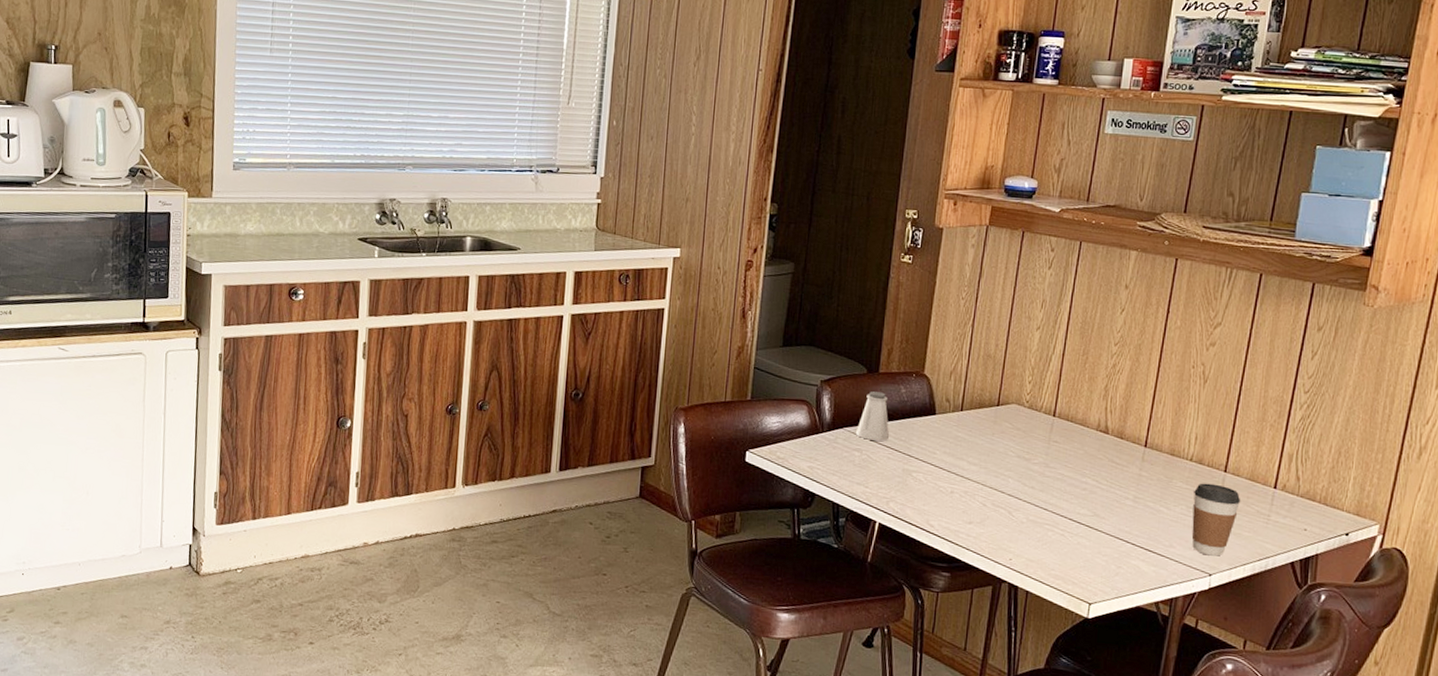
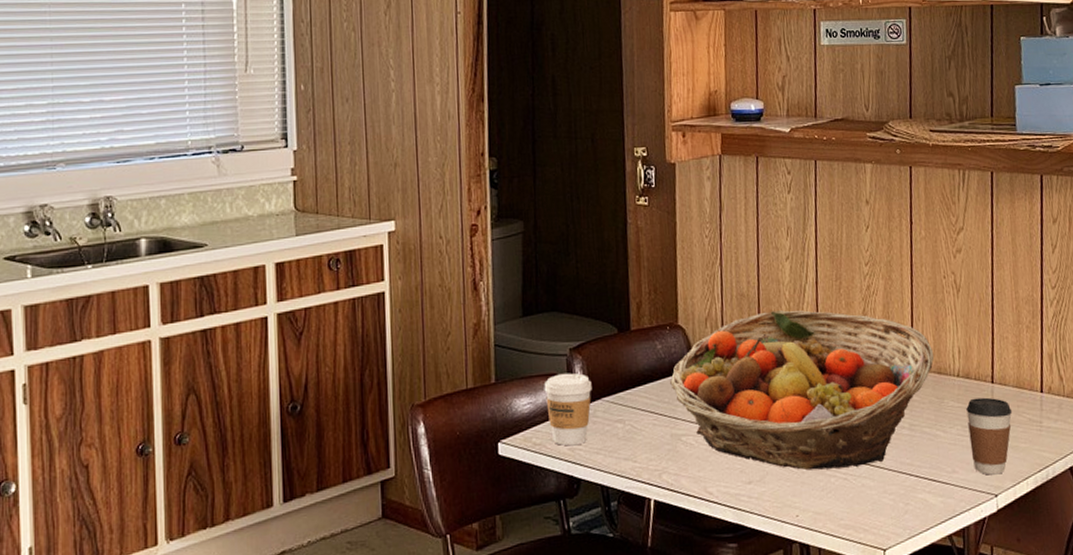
coffee cup: none [793,401,837,465] -> present [544,373,592,446]
saltshaker: present [855,391,890,441] -> none [614,352,652,408]
fruit basket: none [909,374,1170,526] -> present [670,310,935,471]

